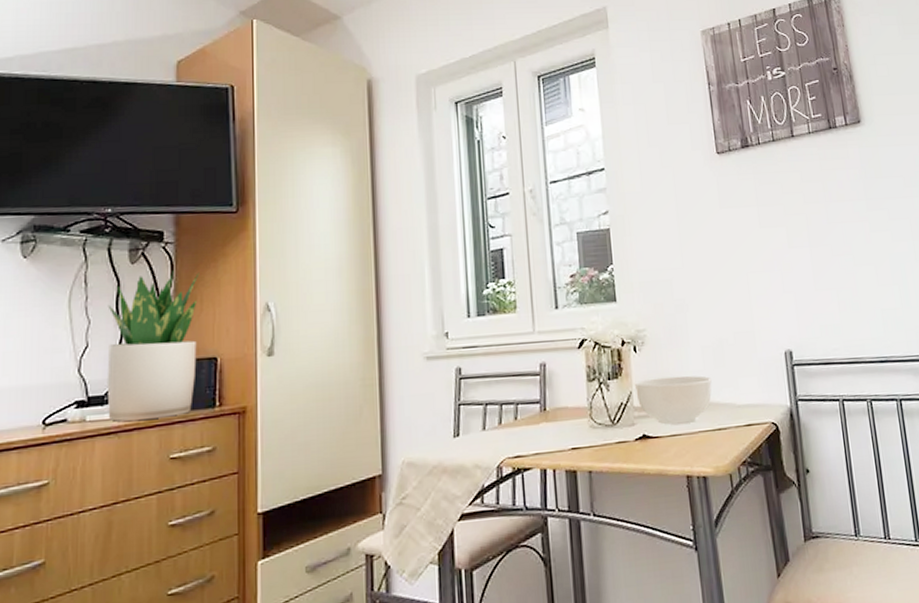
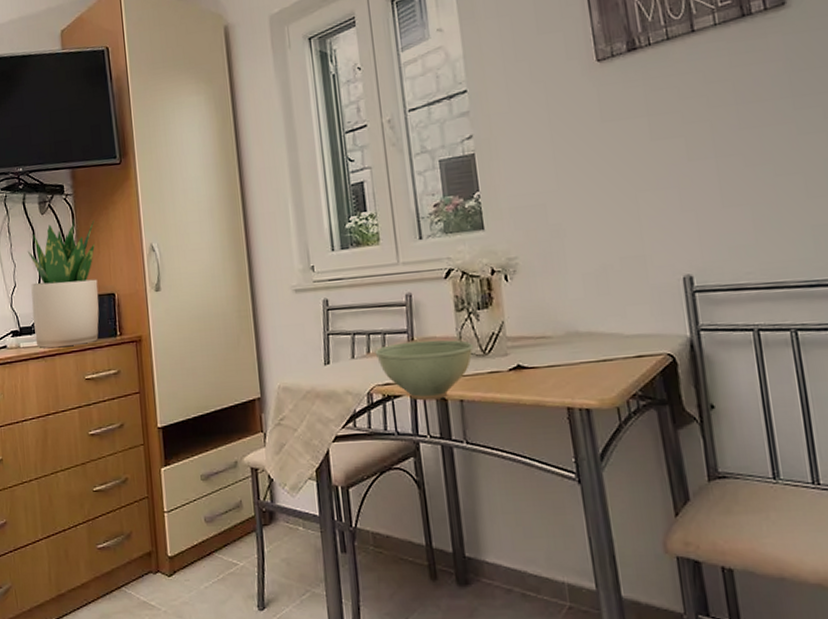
bowl: none [506,410,603,474] -> present [375,339,474,401]
bowl: present [633,375,712,425] -> none [505,304,595,355]

